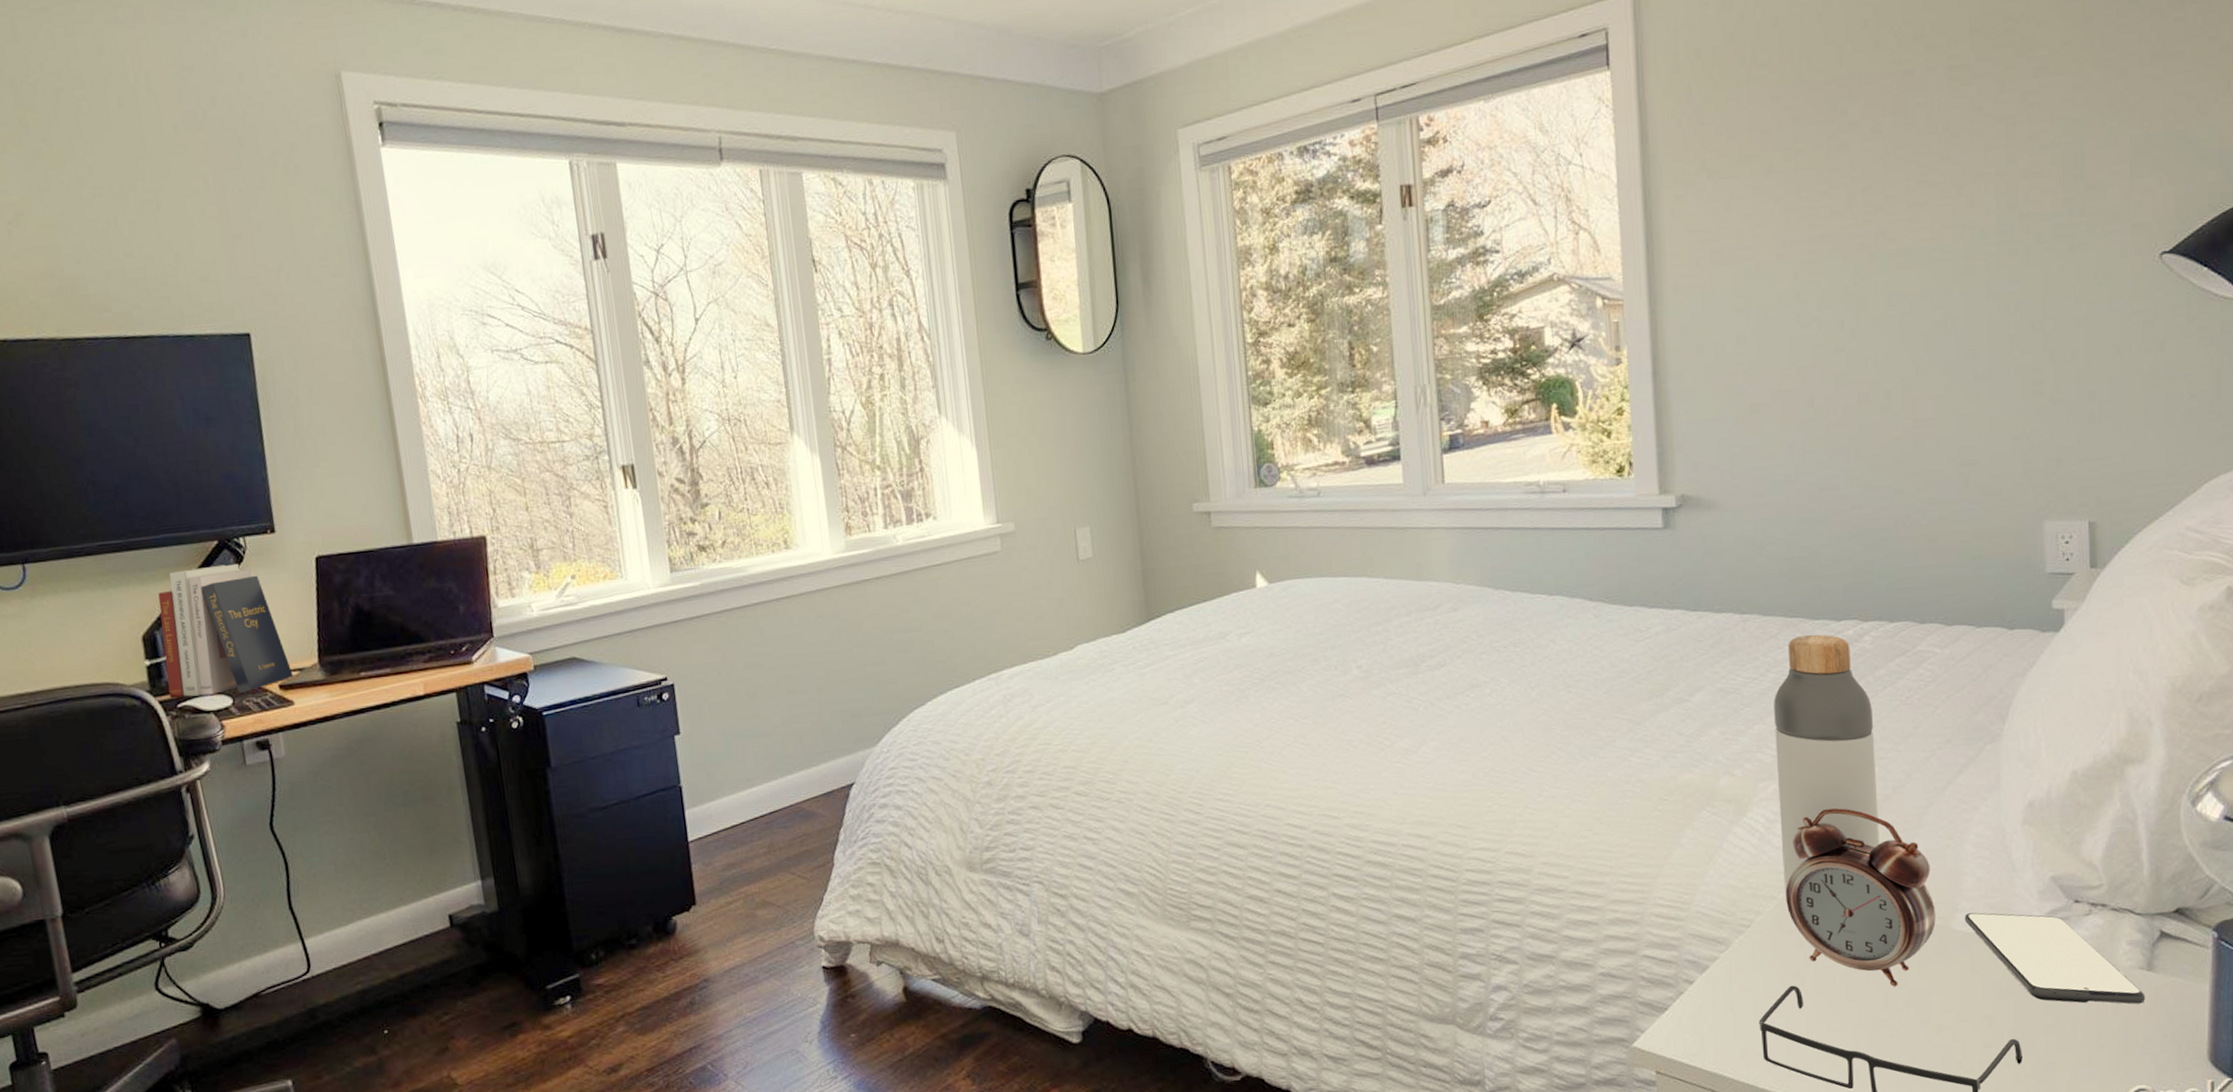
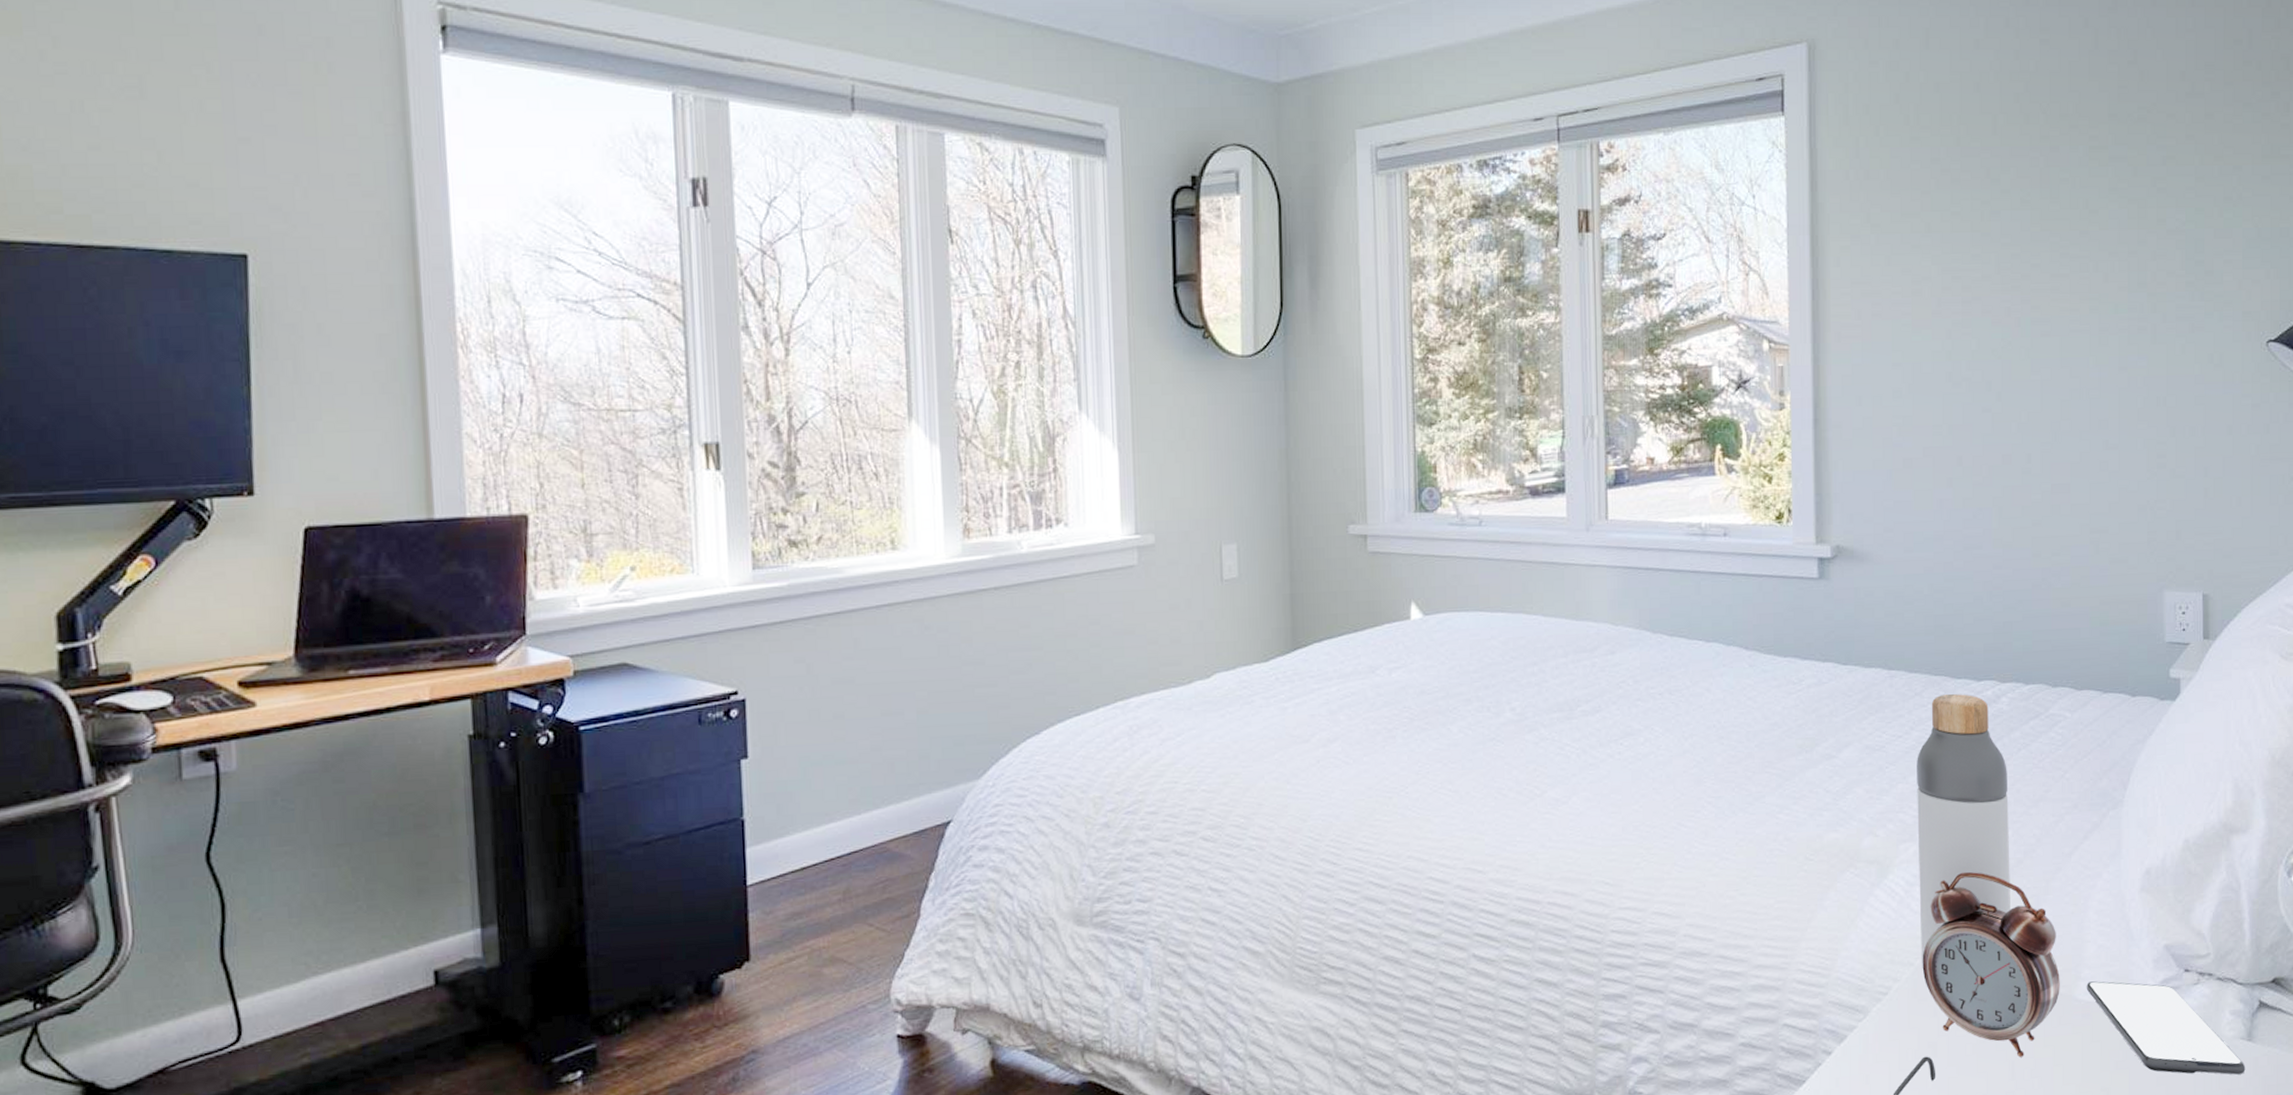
books: present [158,563,294,699] -> none [85,530,259,693]

